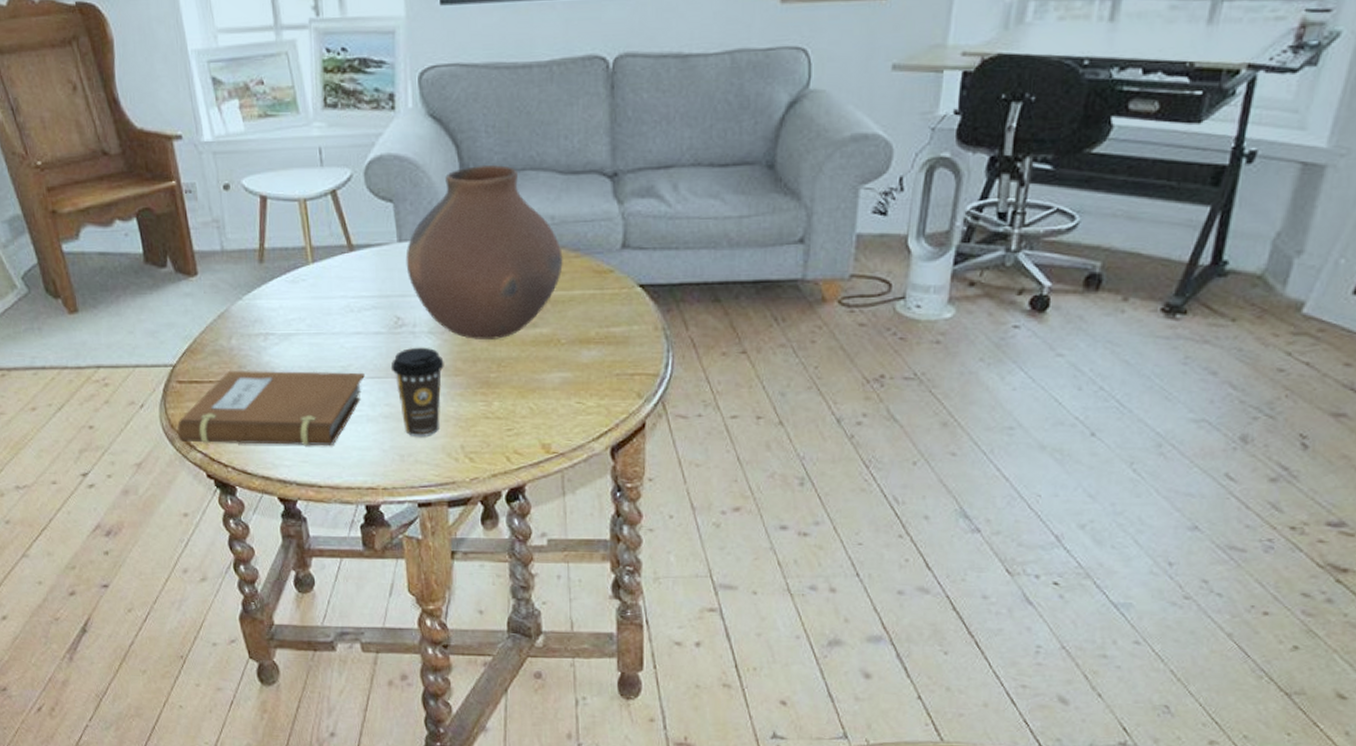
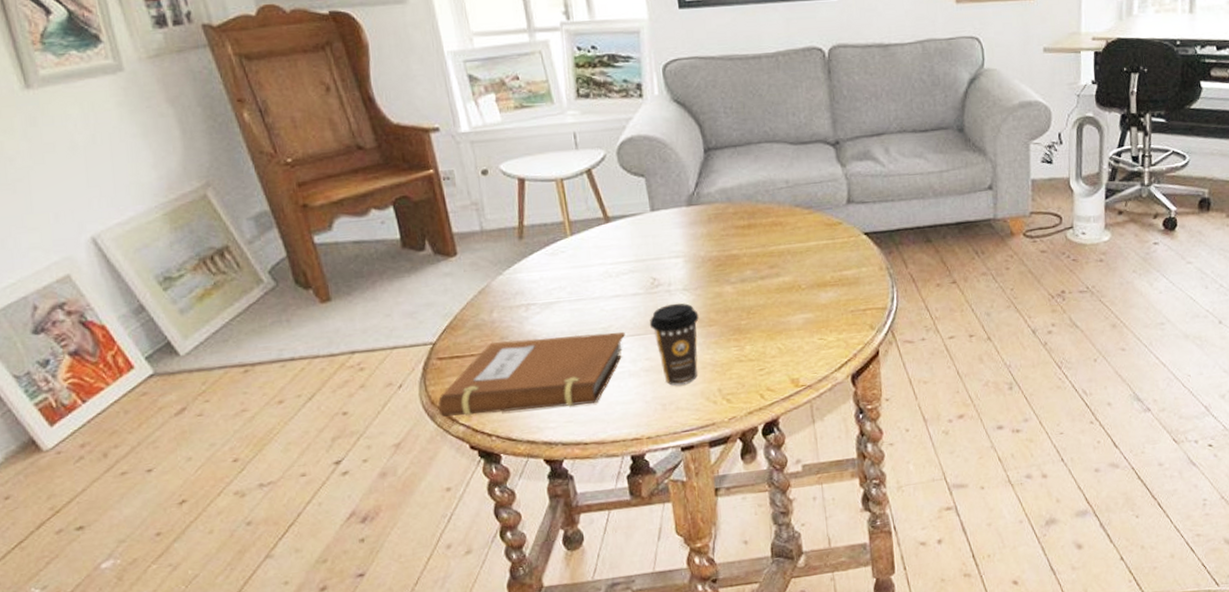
vase: present [405,164,563,339] -> none [658,139,799,292]

